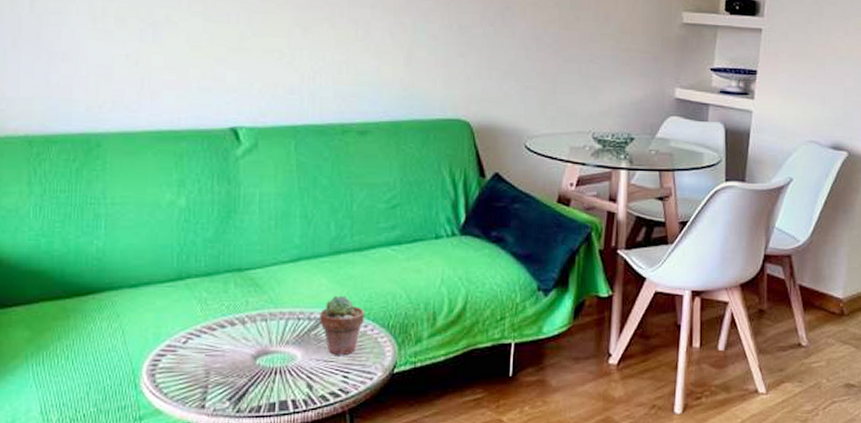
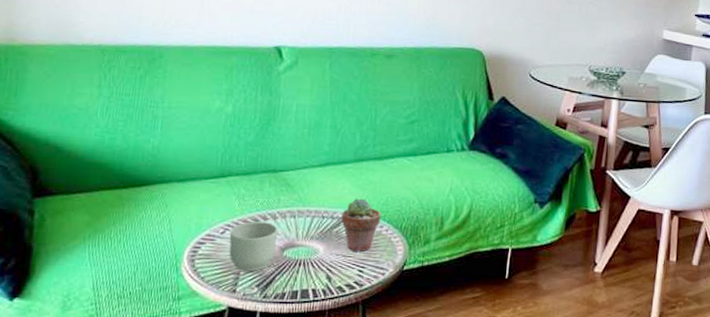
mug: none [193,328,247,384] -> present [229,221,277,271]

